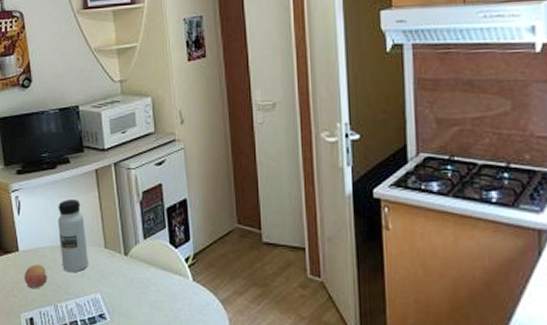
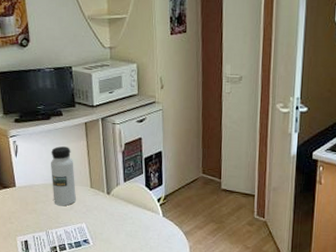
fruit: present [24,264,47,289] -> none [20,198,40,218]

